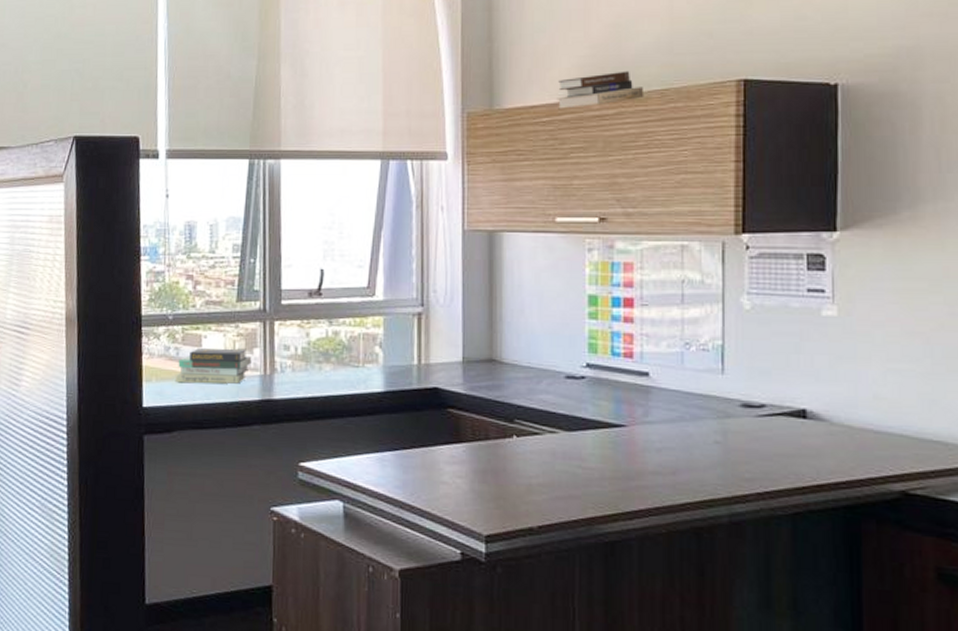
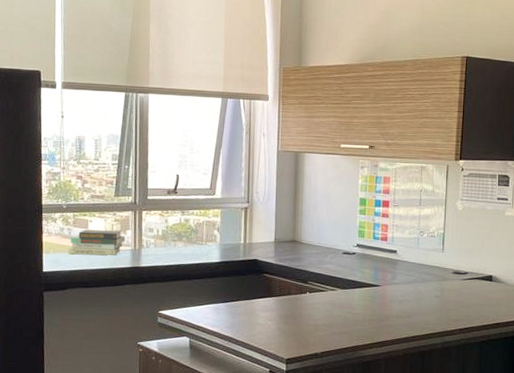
books: present [557,70,644,109] -> none [344,45,403,69]

